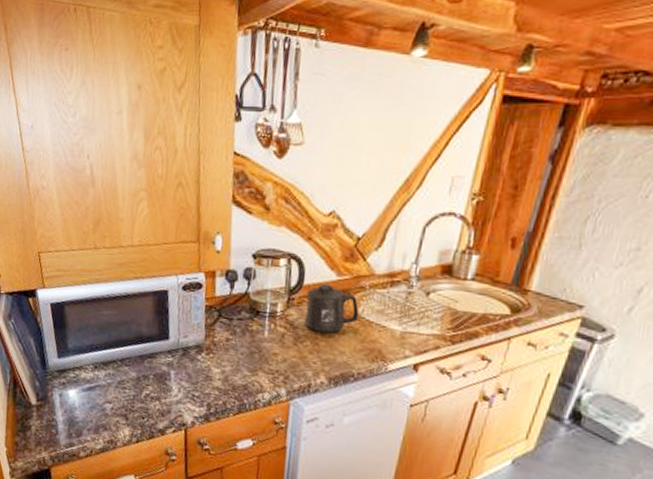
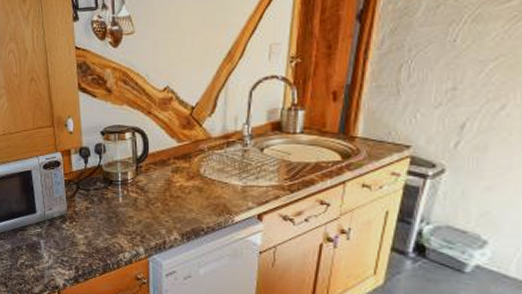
mug: present [305,284,359,334] -> none [153,151,201,194]

